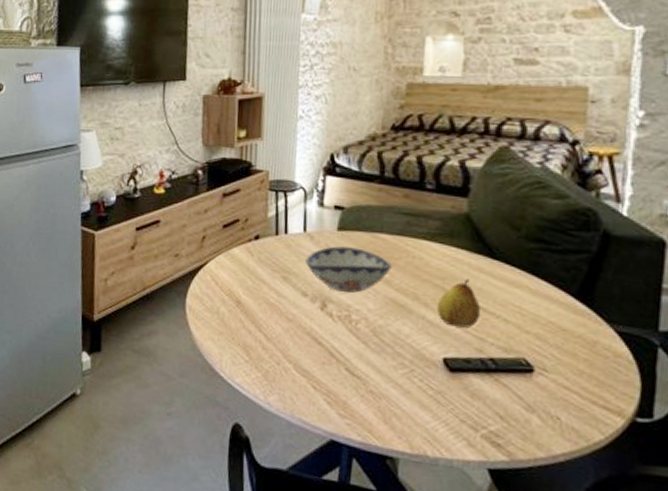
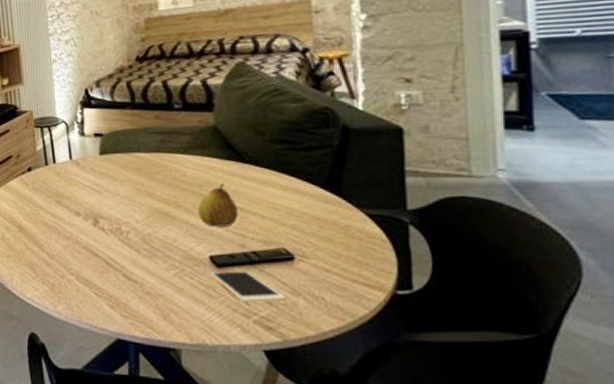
decorative bowl: present [305,246,392,294] -> none [75,168,152,209]
cell phone: none [442,375,520,418] -> present [211,271,287,303]

